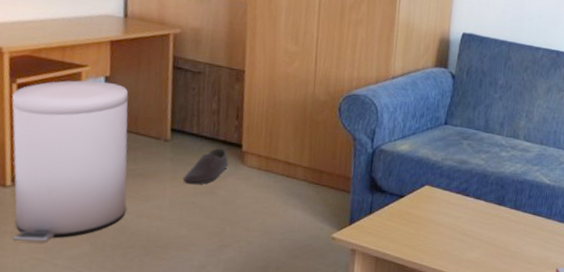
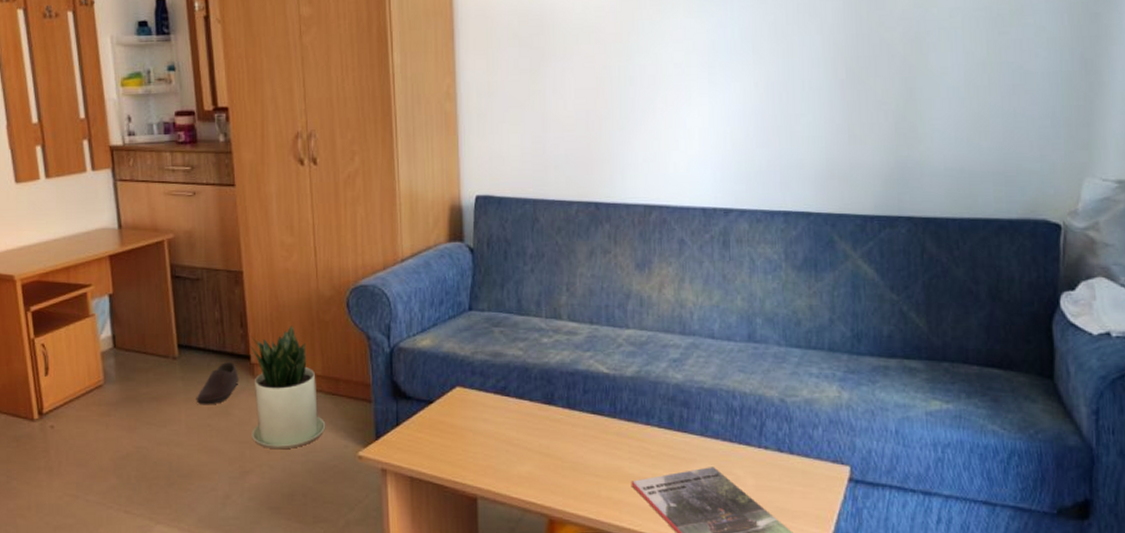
pedal bin: present [12,80,129,242] -> none [29,300,146,477]
planter: none [234,122,306,228] -> present [249,326,326,448]

